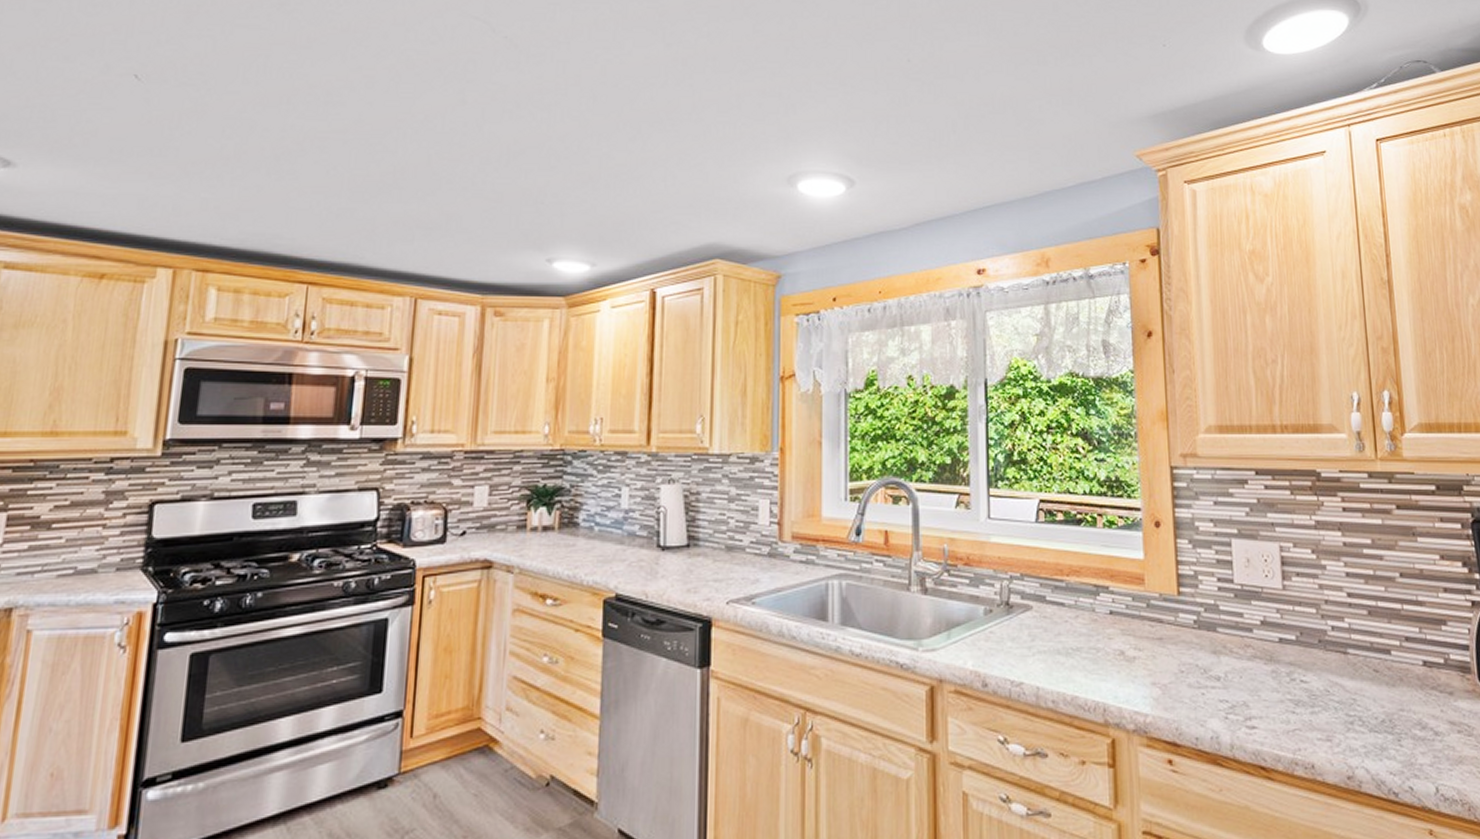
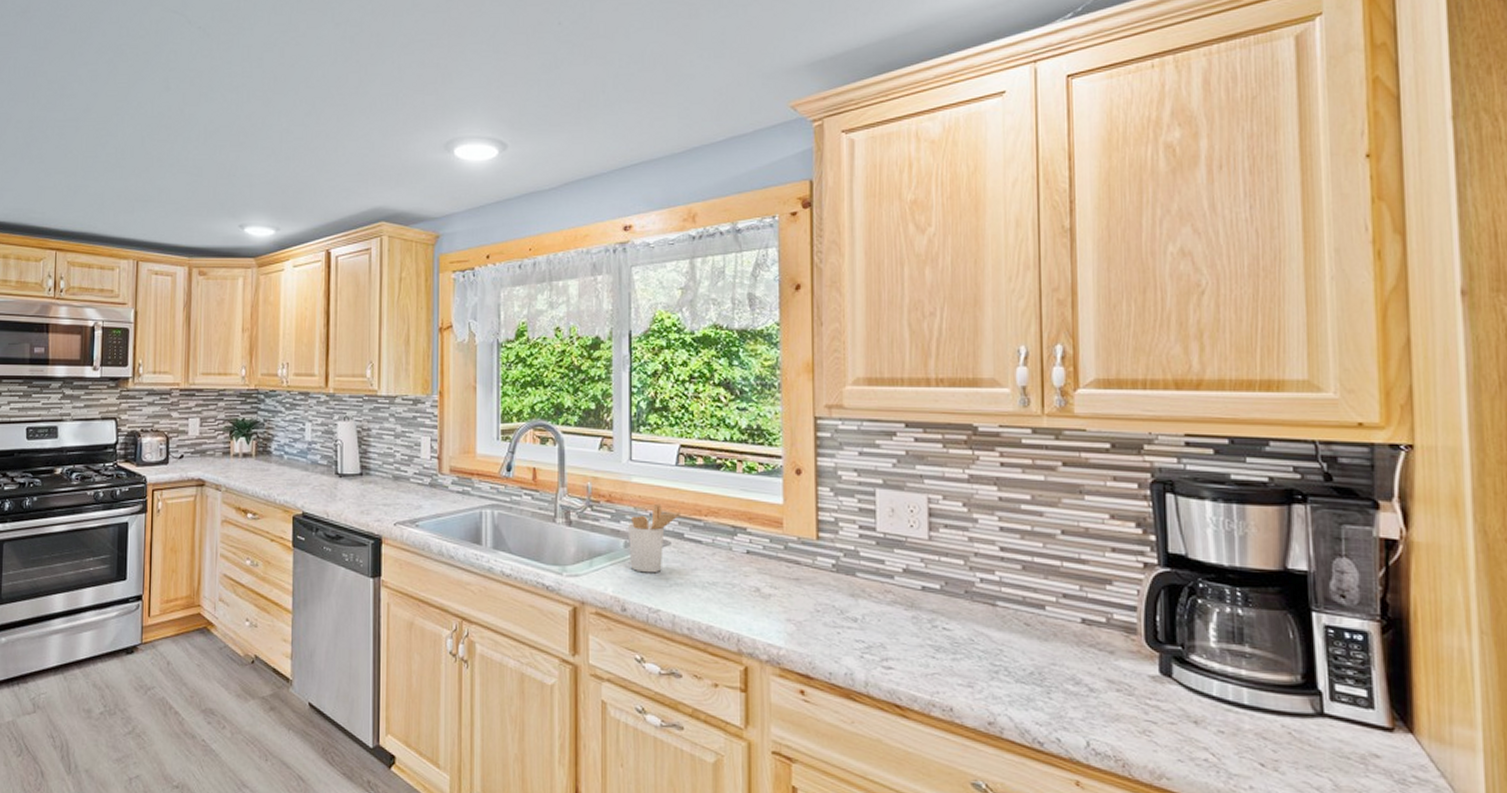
utensil holder: none [988,564,1043,642] -> present [629,503,682,573]

